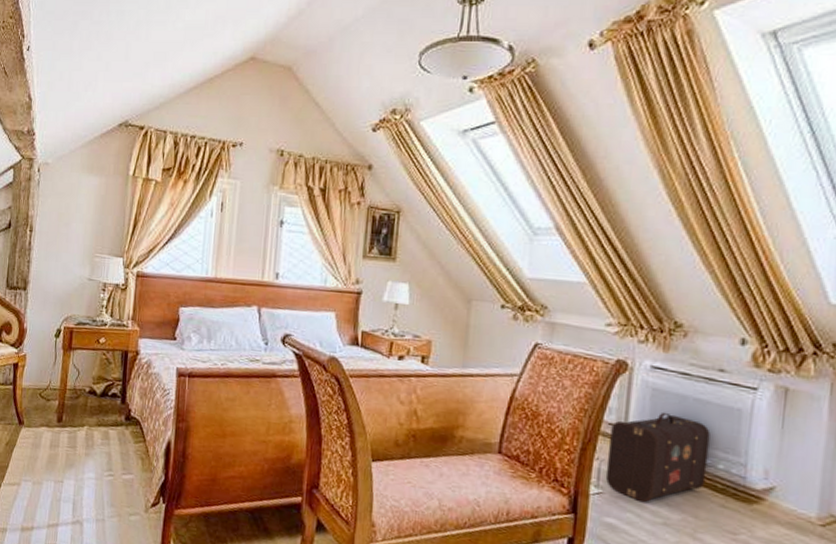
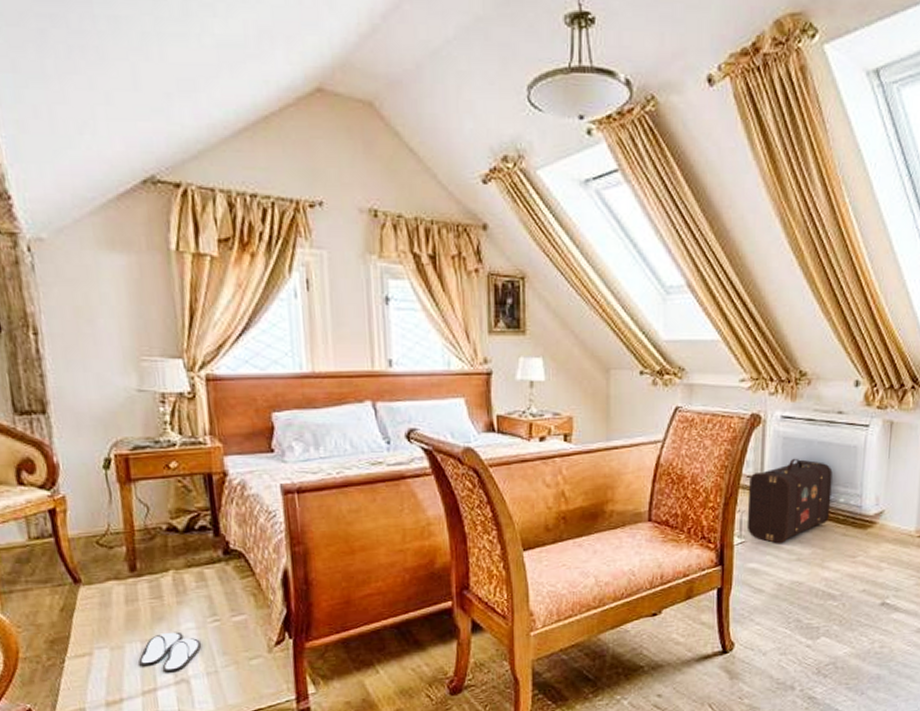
slippers: none [50,477,96,514] -> present [138,631,201,673]

